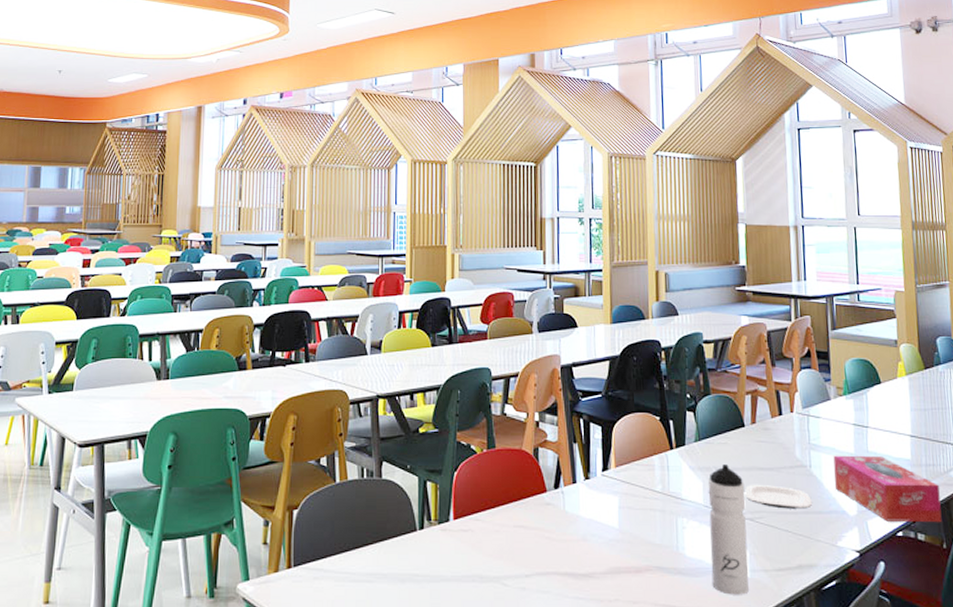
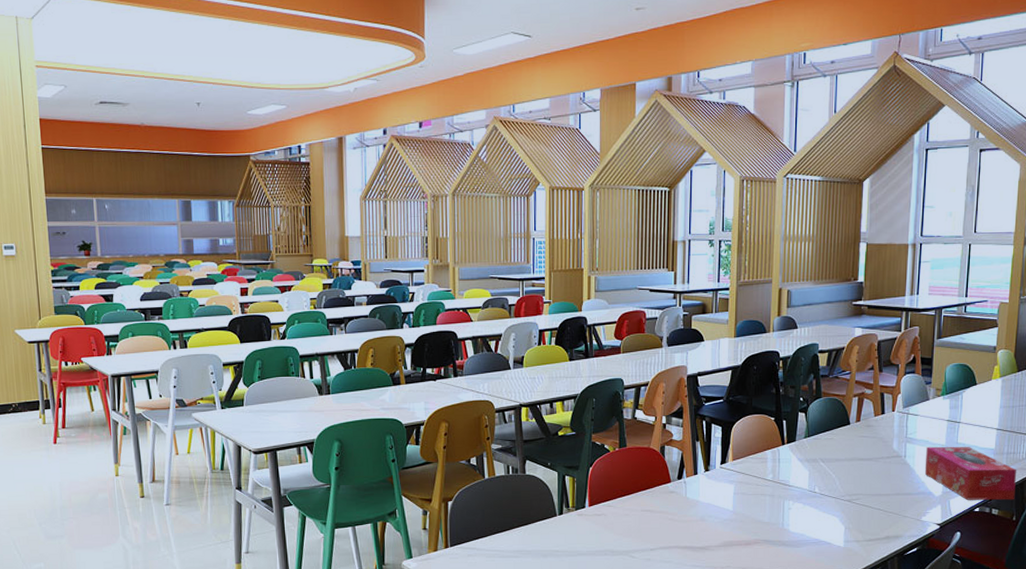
water bottle: present [708,464,749,595] -> none [811,456,846,561]
plate: present [745,484,812,509] -> none [845,472,903,492]

